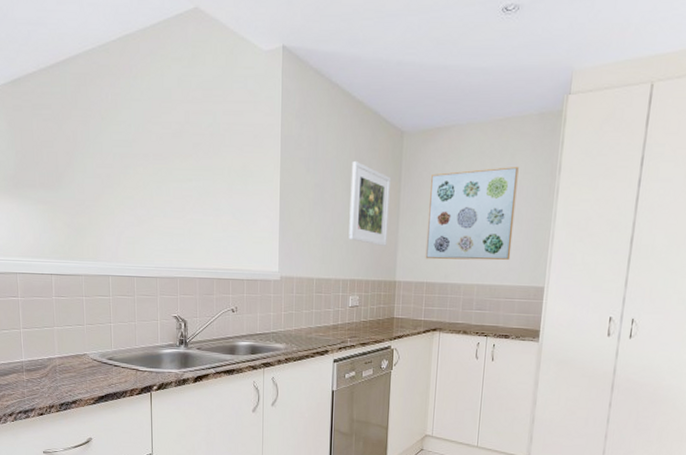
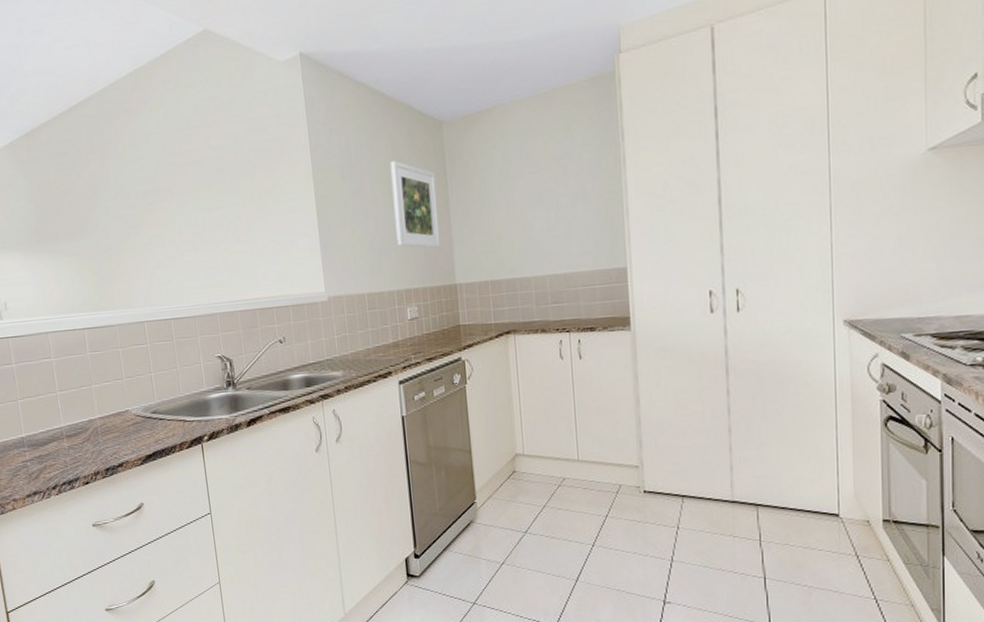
wall art: present [425,166,519,261] -> none [479,138,583,255]

